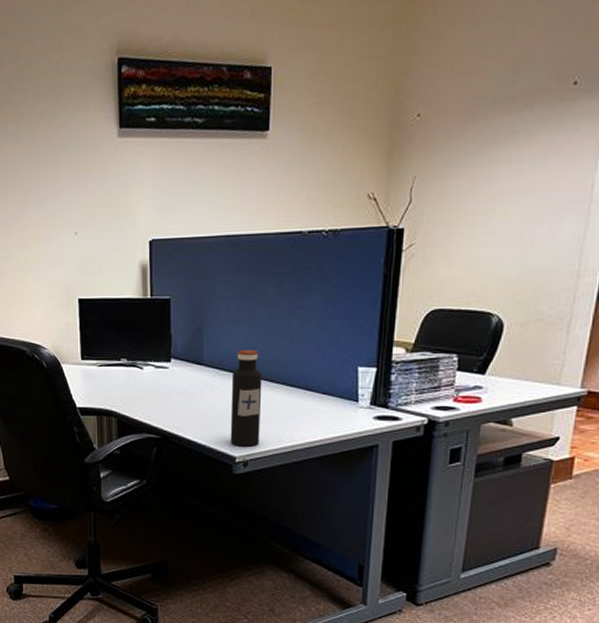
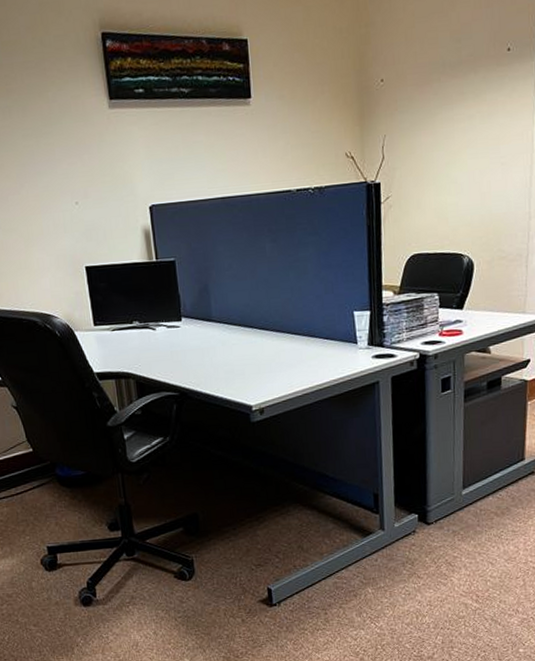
water bottle: present [230,350,262,447] -> none [241,303,273,395]

